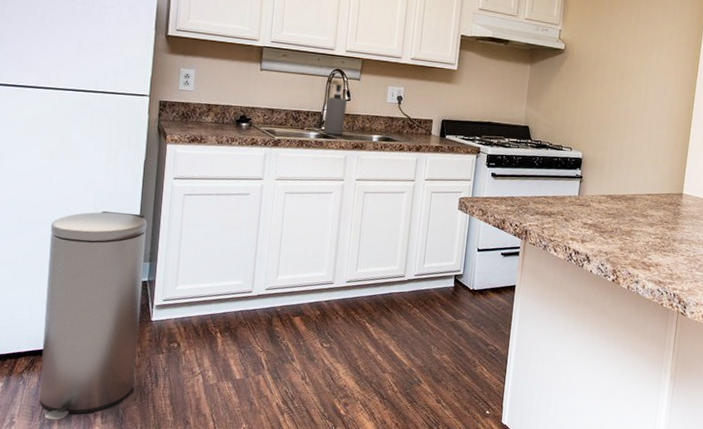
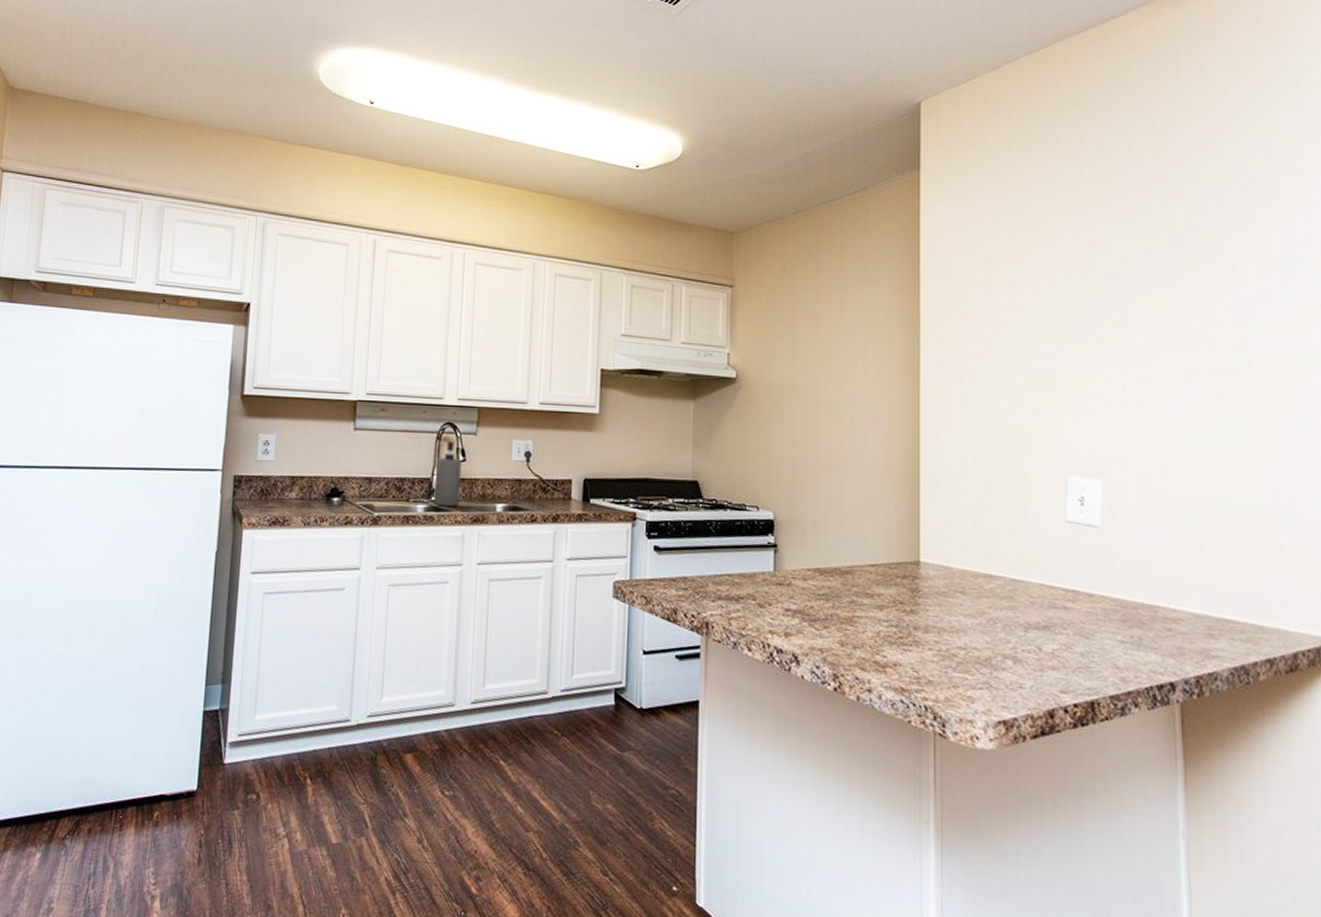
pedal bin: present [39,210,148,421] -> none [84,618,219,906]

